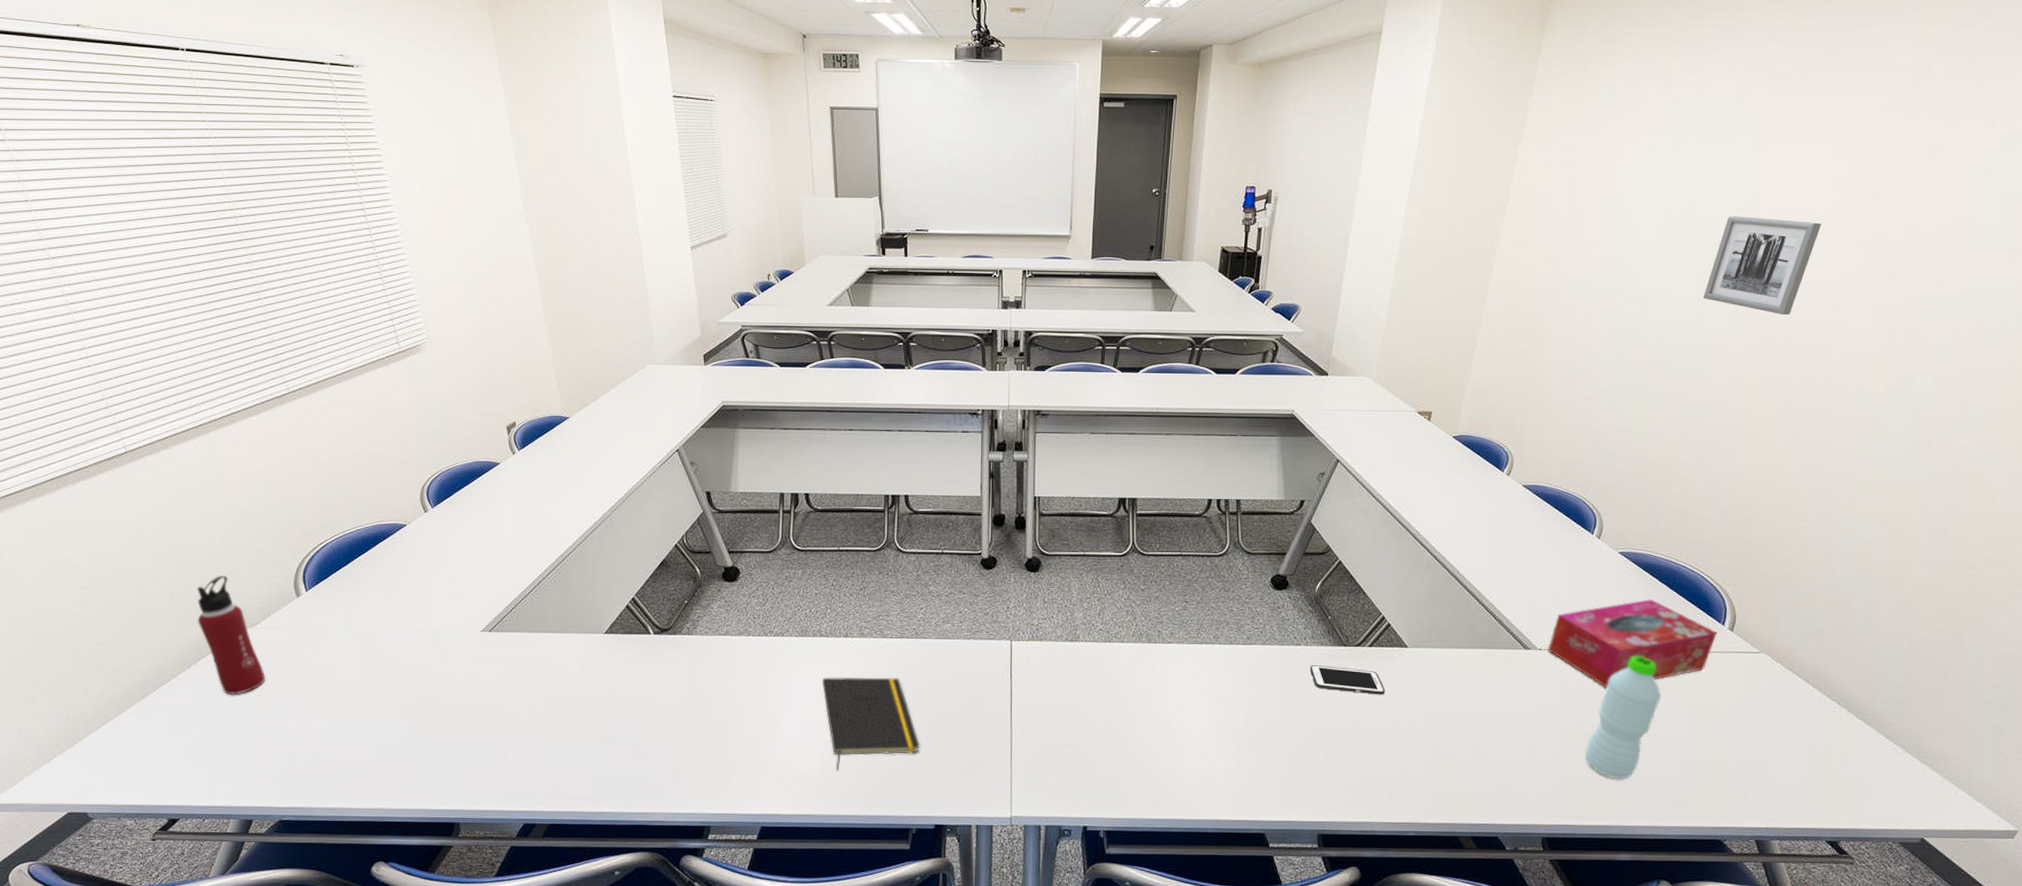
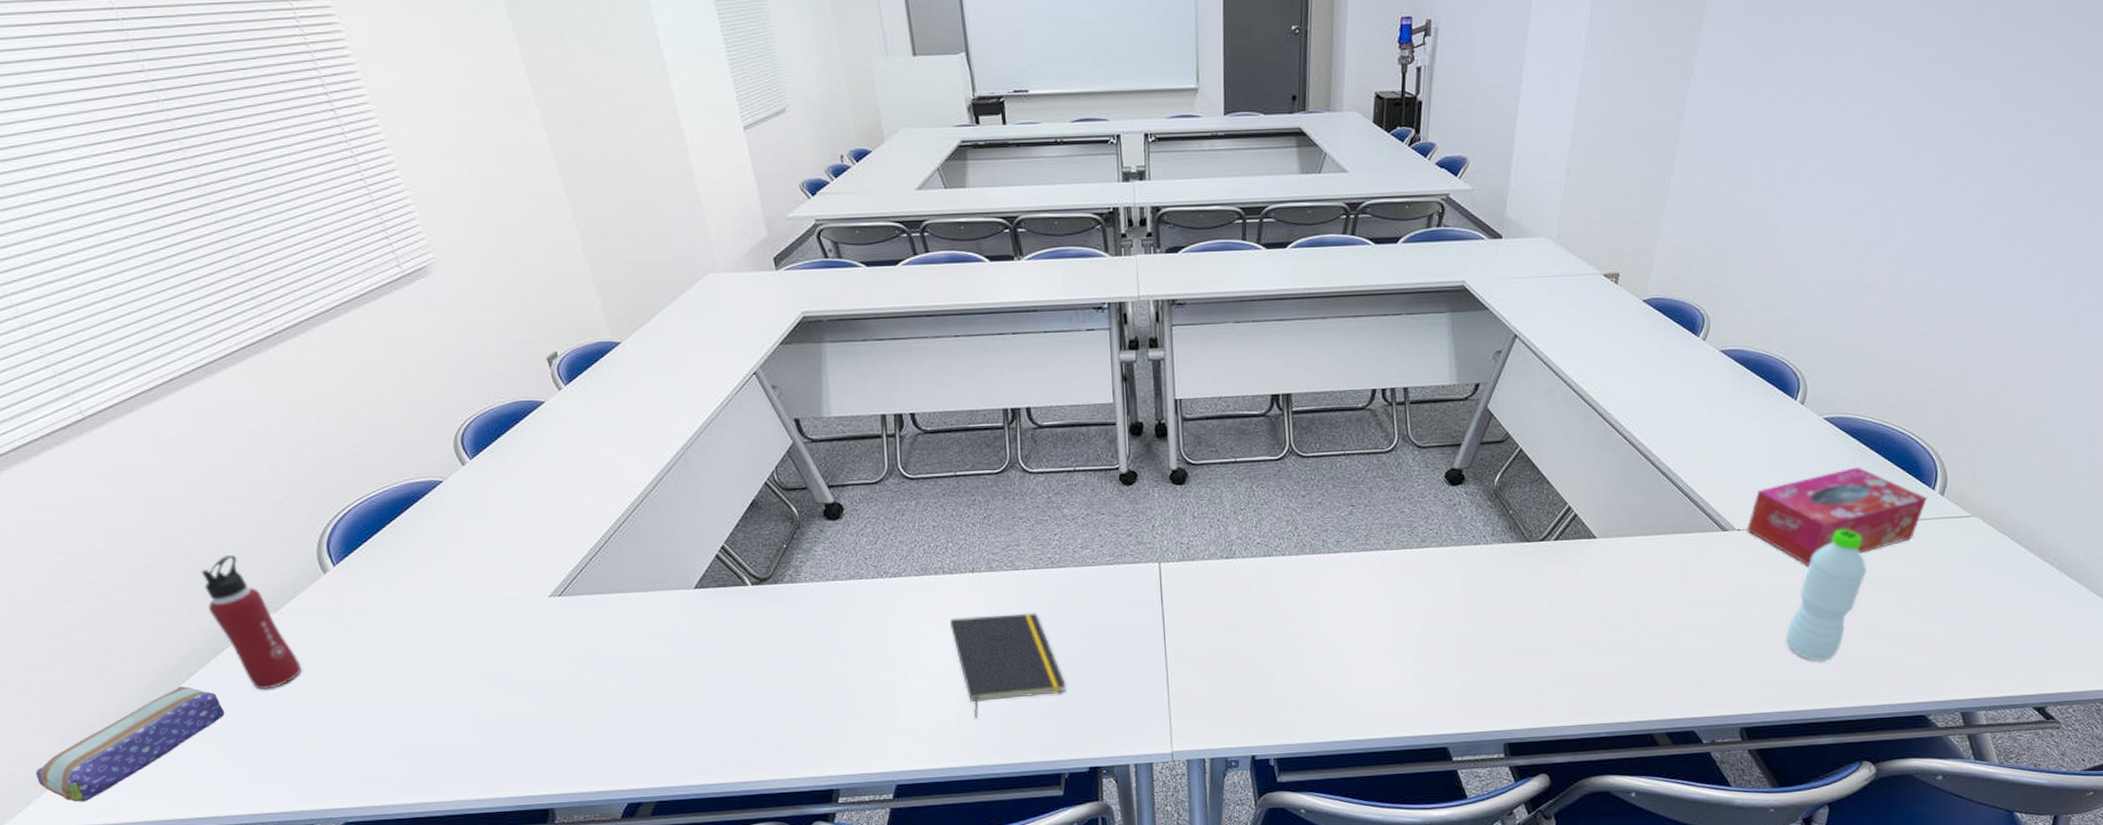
pencil case: none [31,687,195,783] -> present [35,686,225,802]
cell phone: present [1309,665,1385,695] -> none [1490,564,1573,592]
wall art: present [1703,216,1822,316] -> none [1920,24,2054,138]

